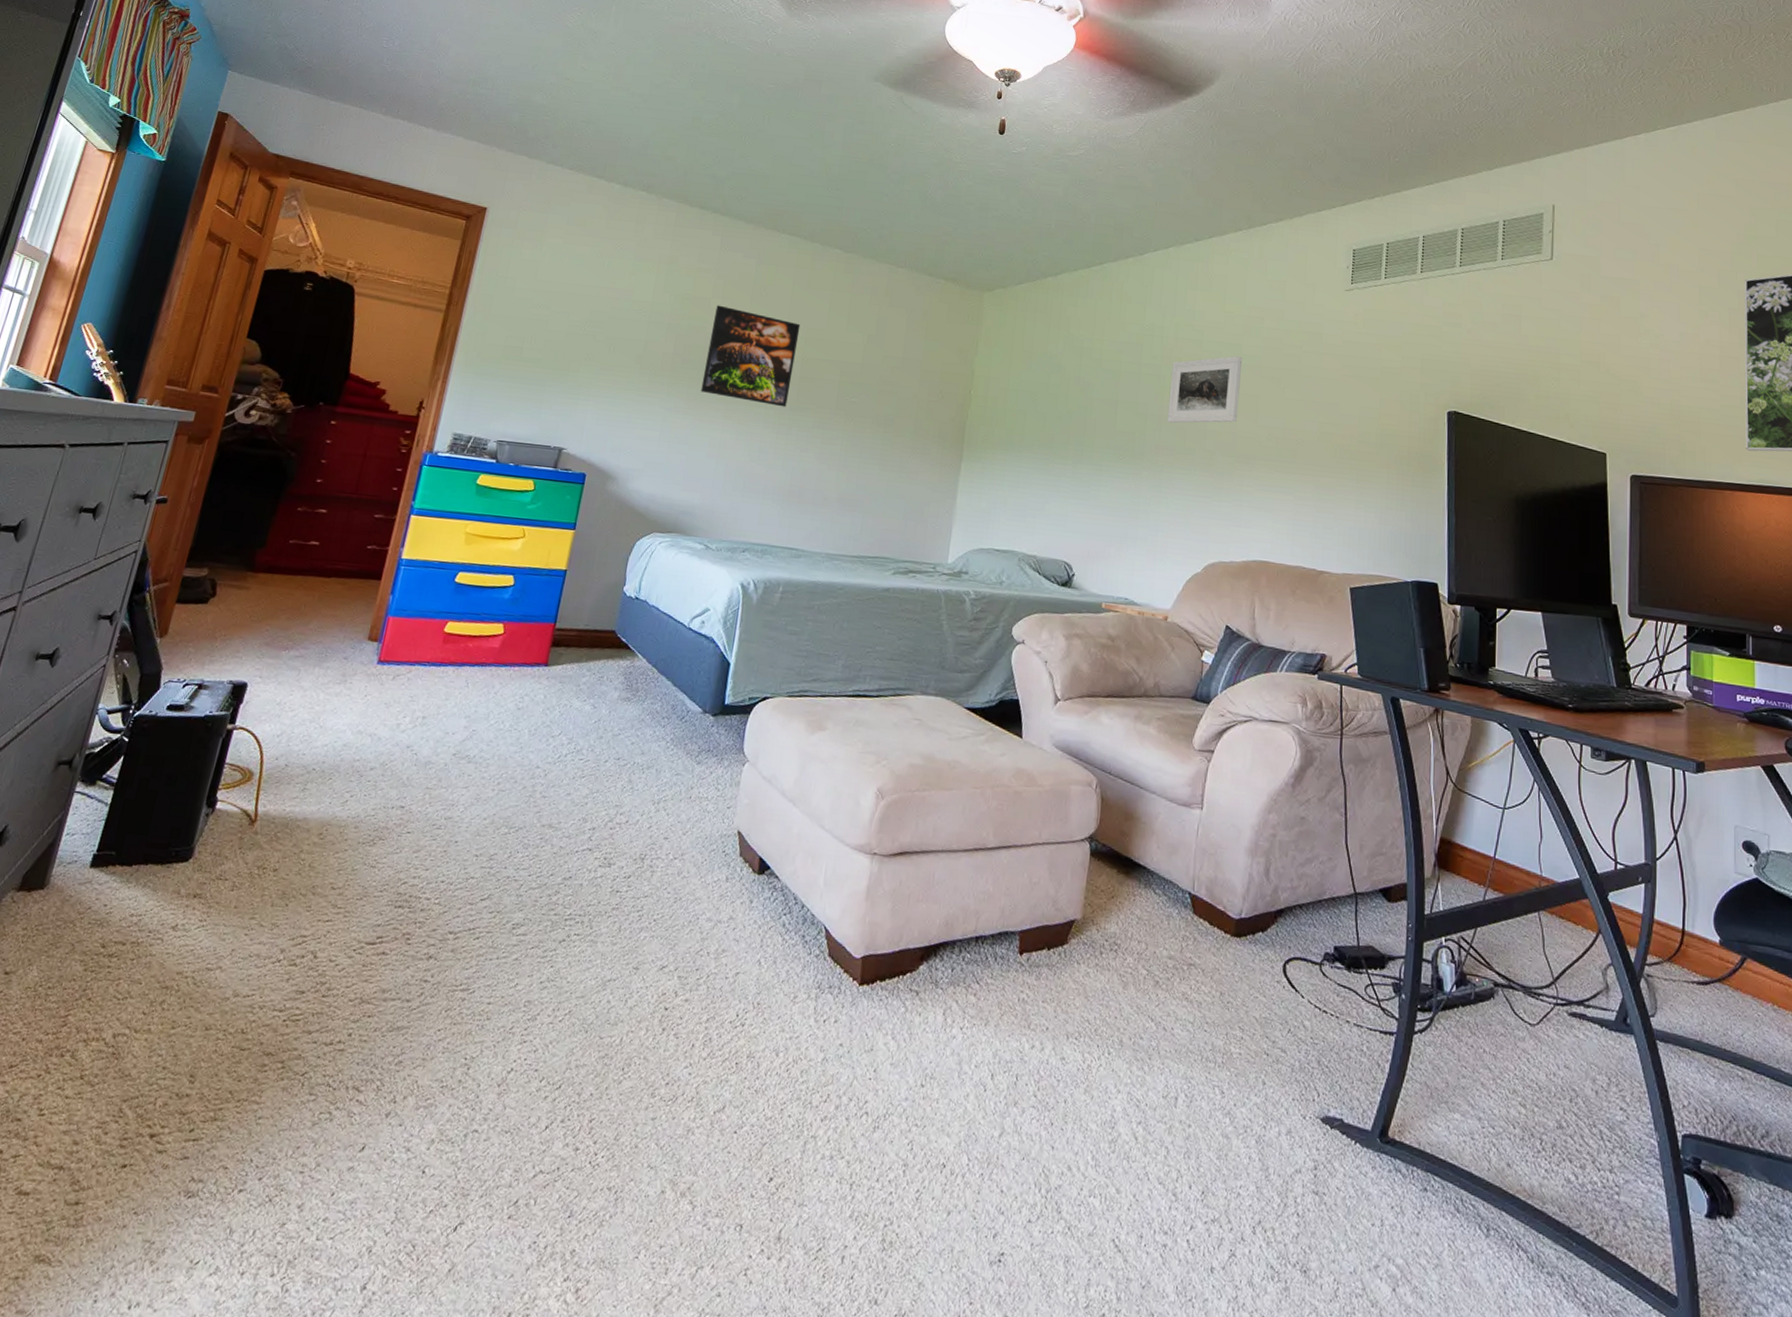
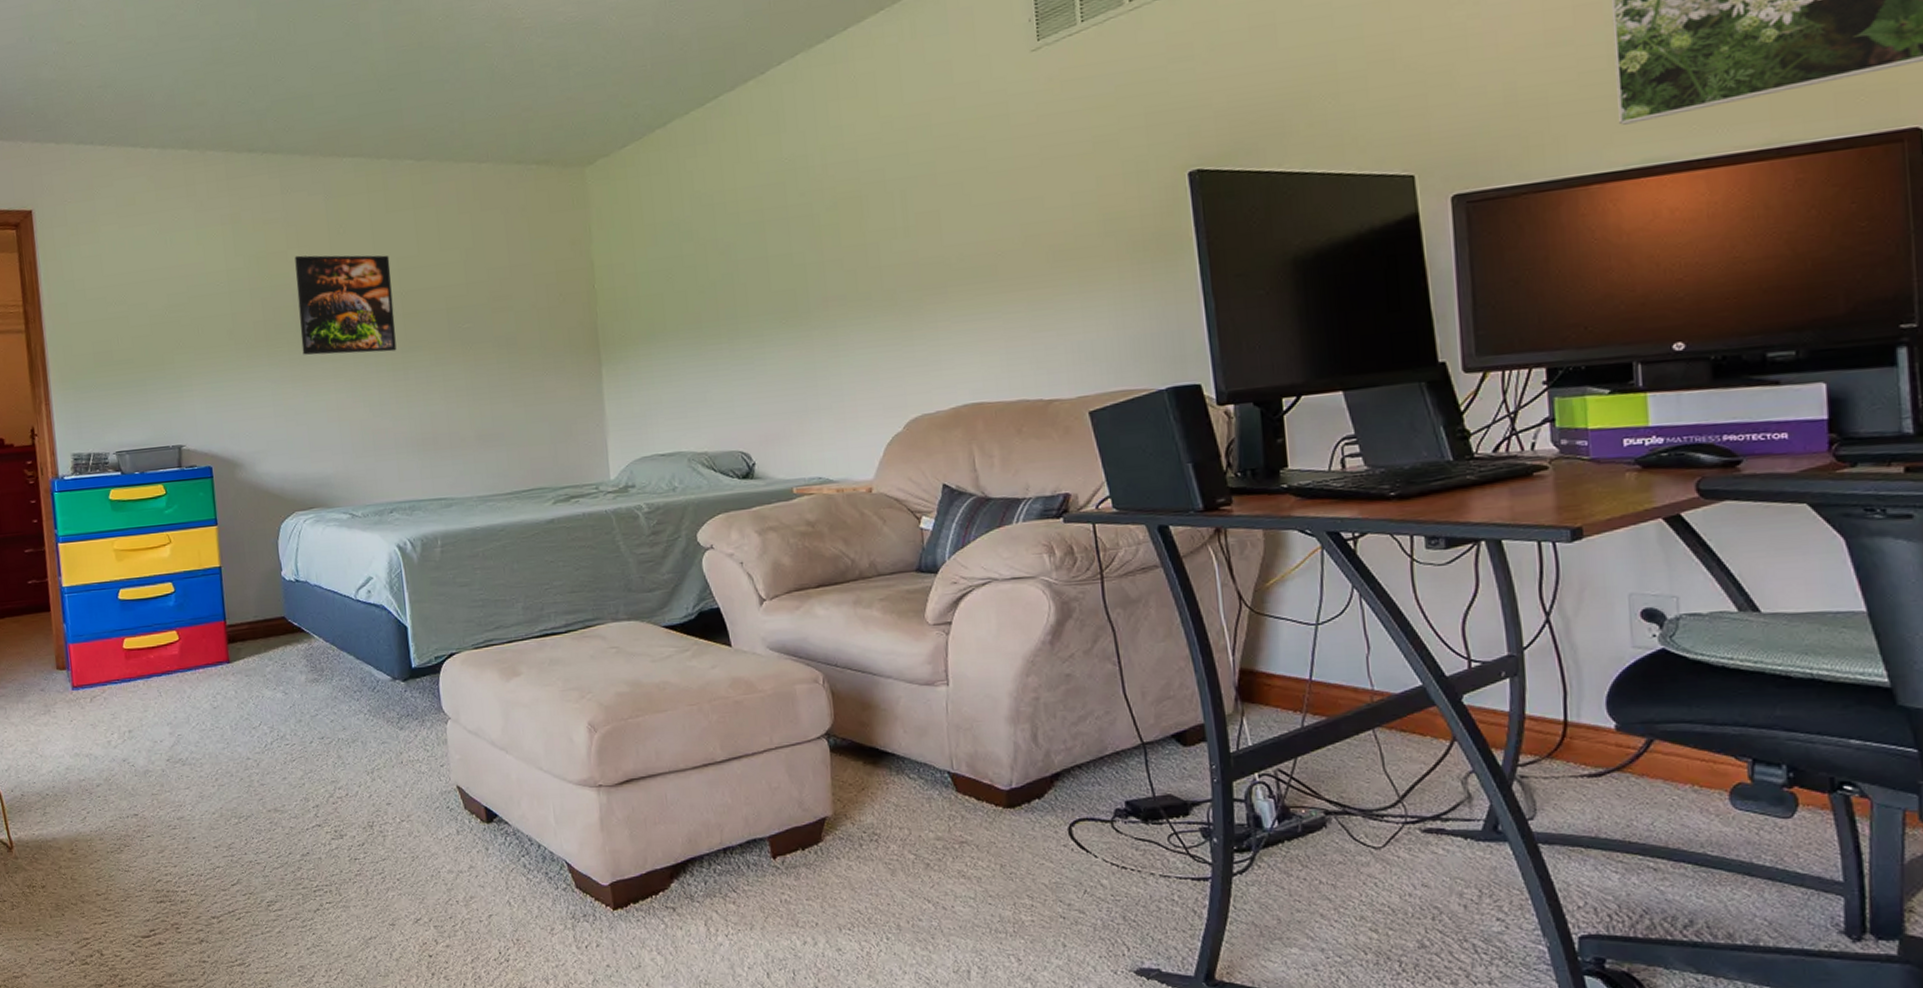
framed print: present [1167,356,1242,424] -> none [826,167,917,269]

